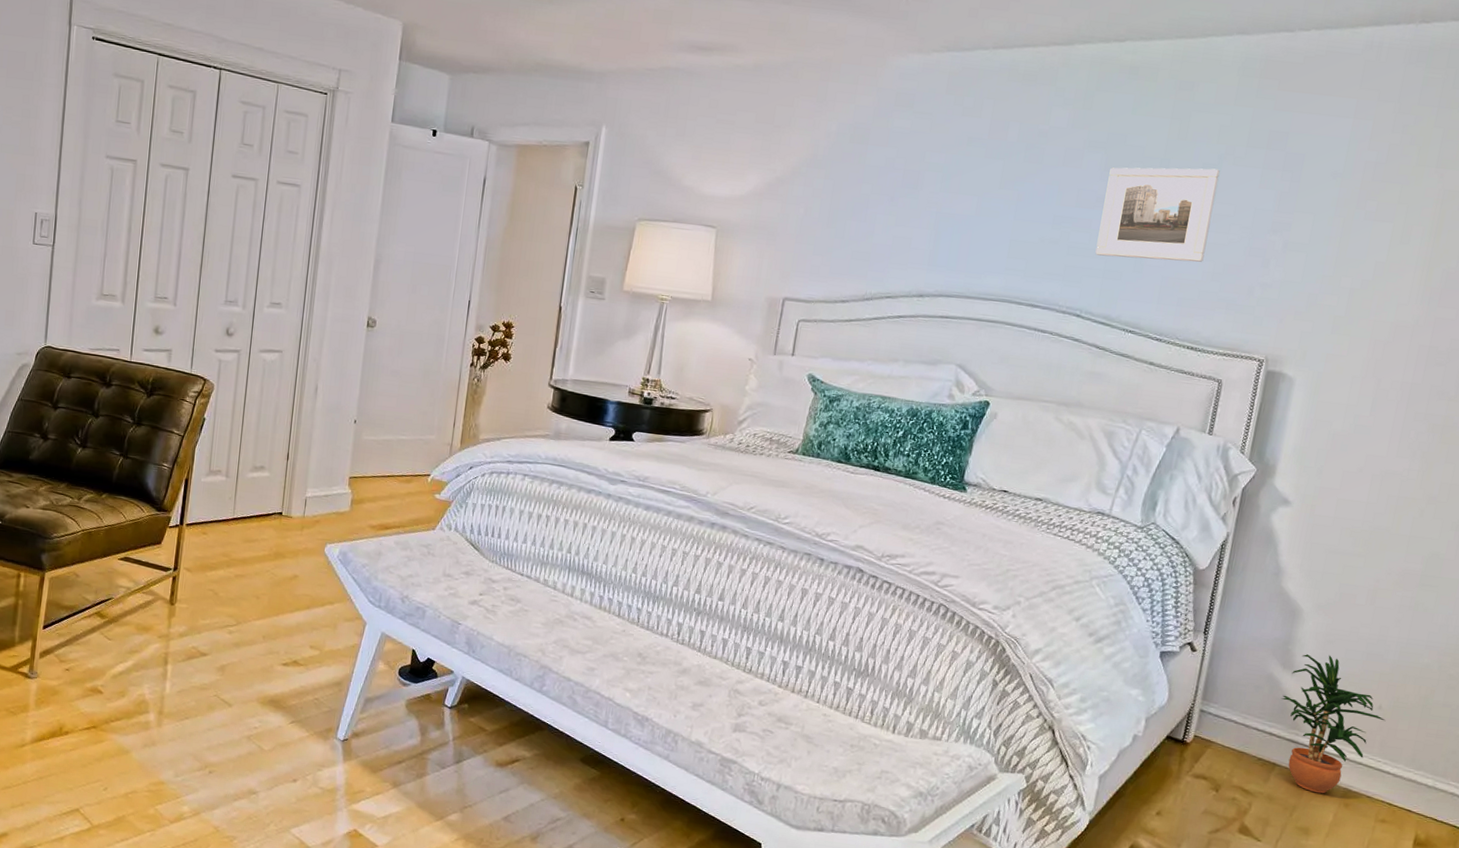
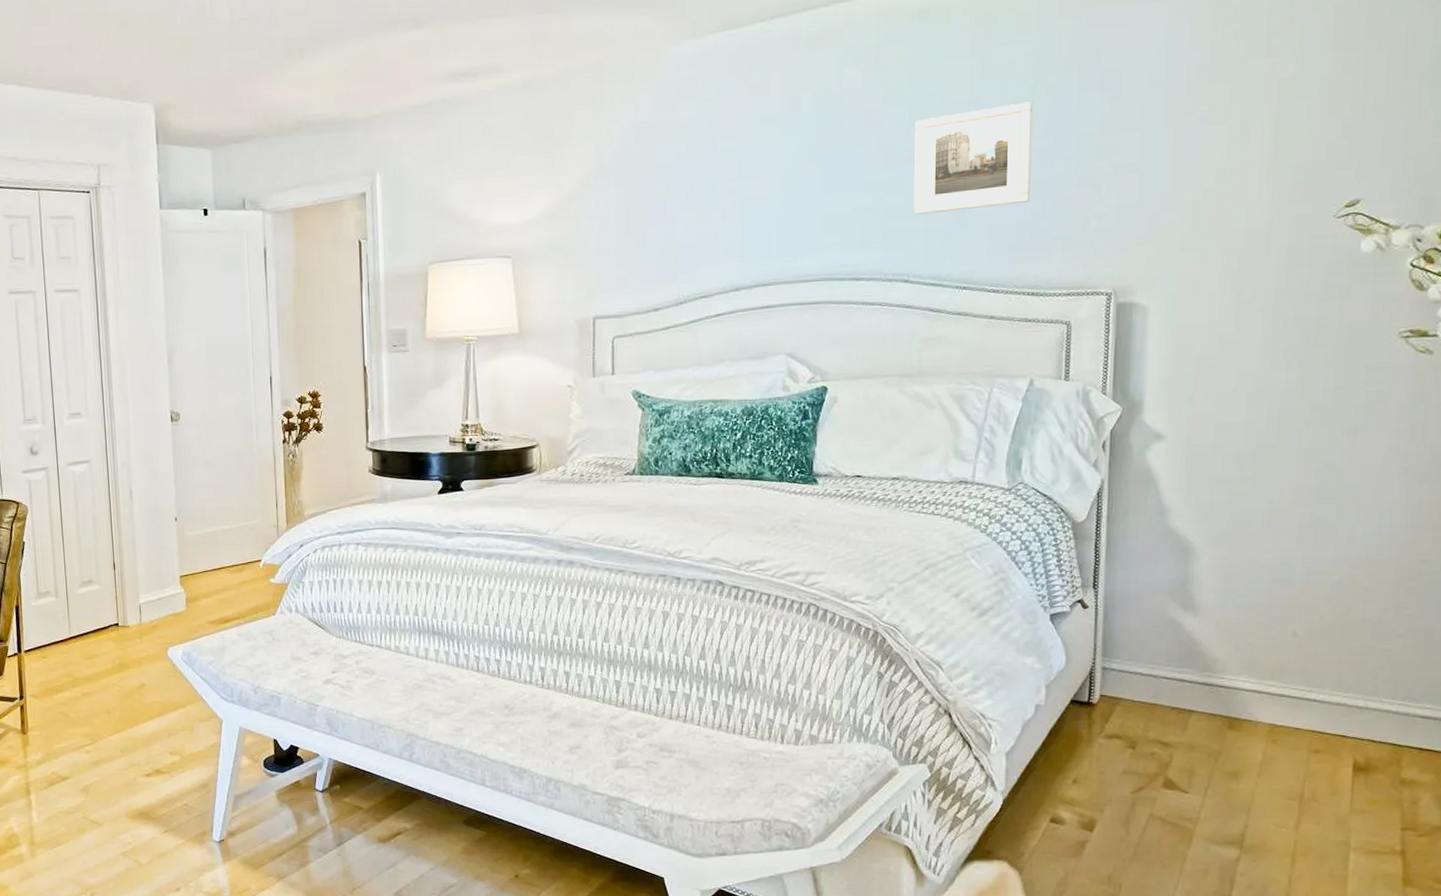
potted plant: present [1281,654,1386,794] -> none [1186,588,1303,734]

